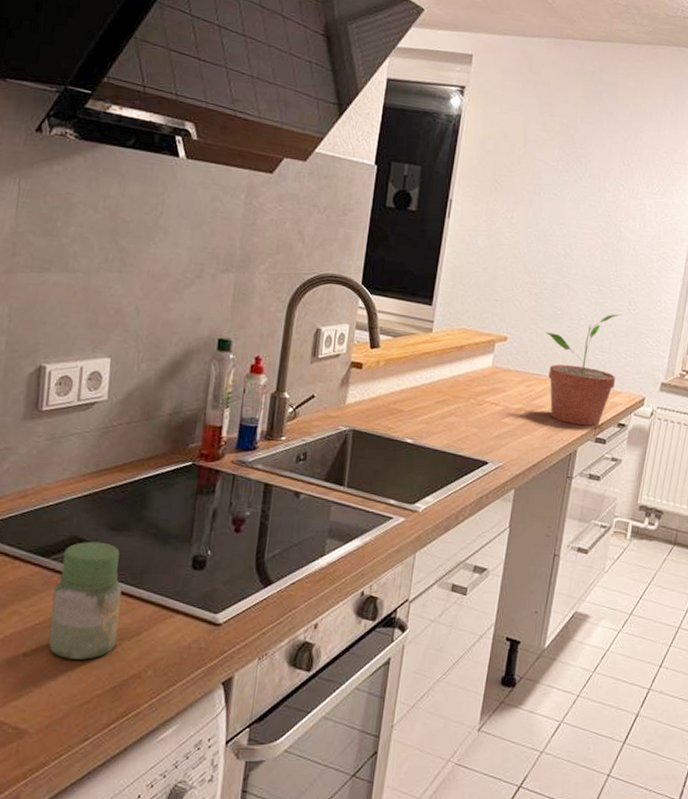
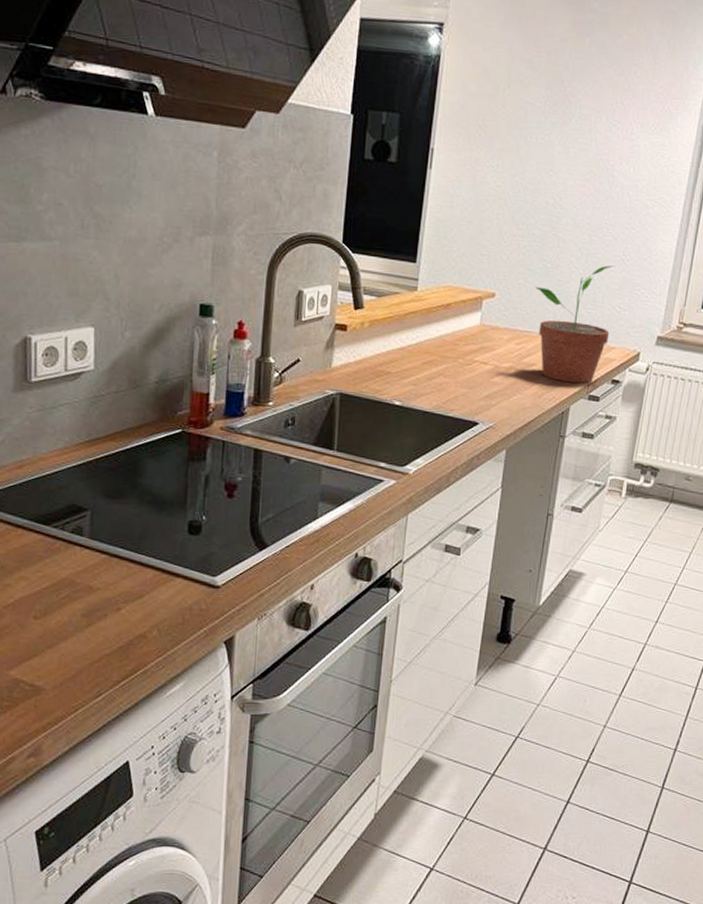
jar: present [48,541,122,660] -> none [56,509,122,622]

